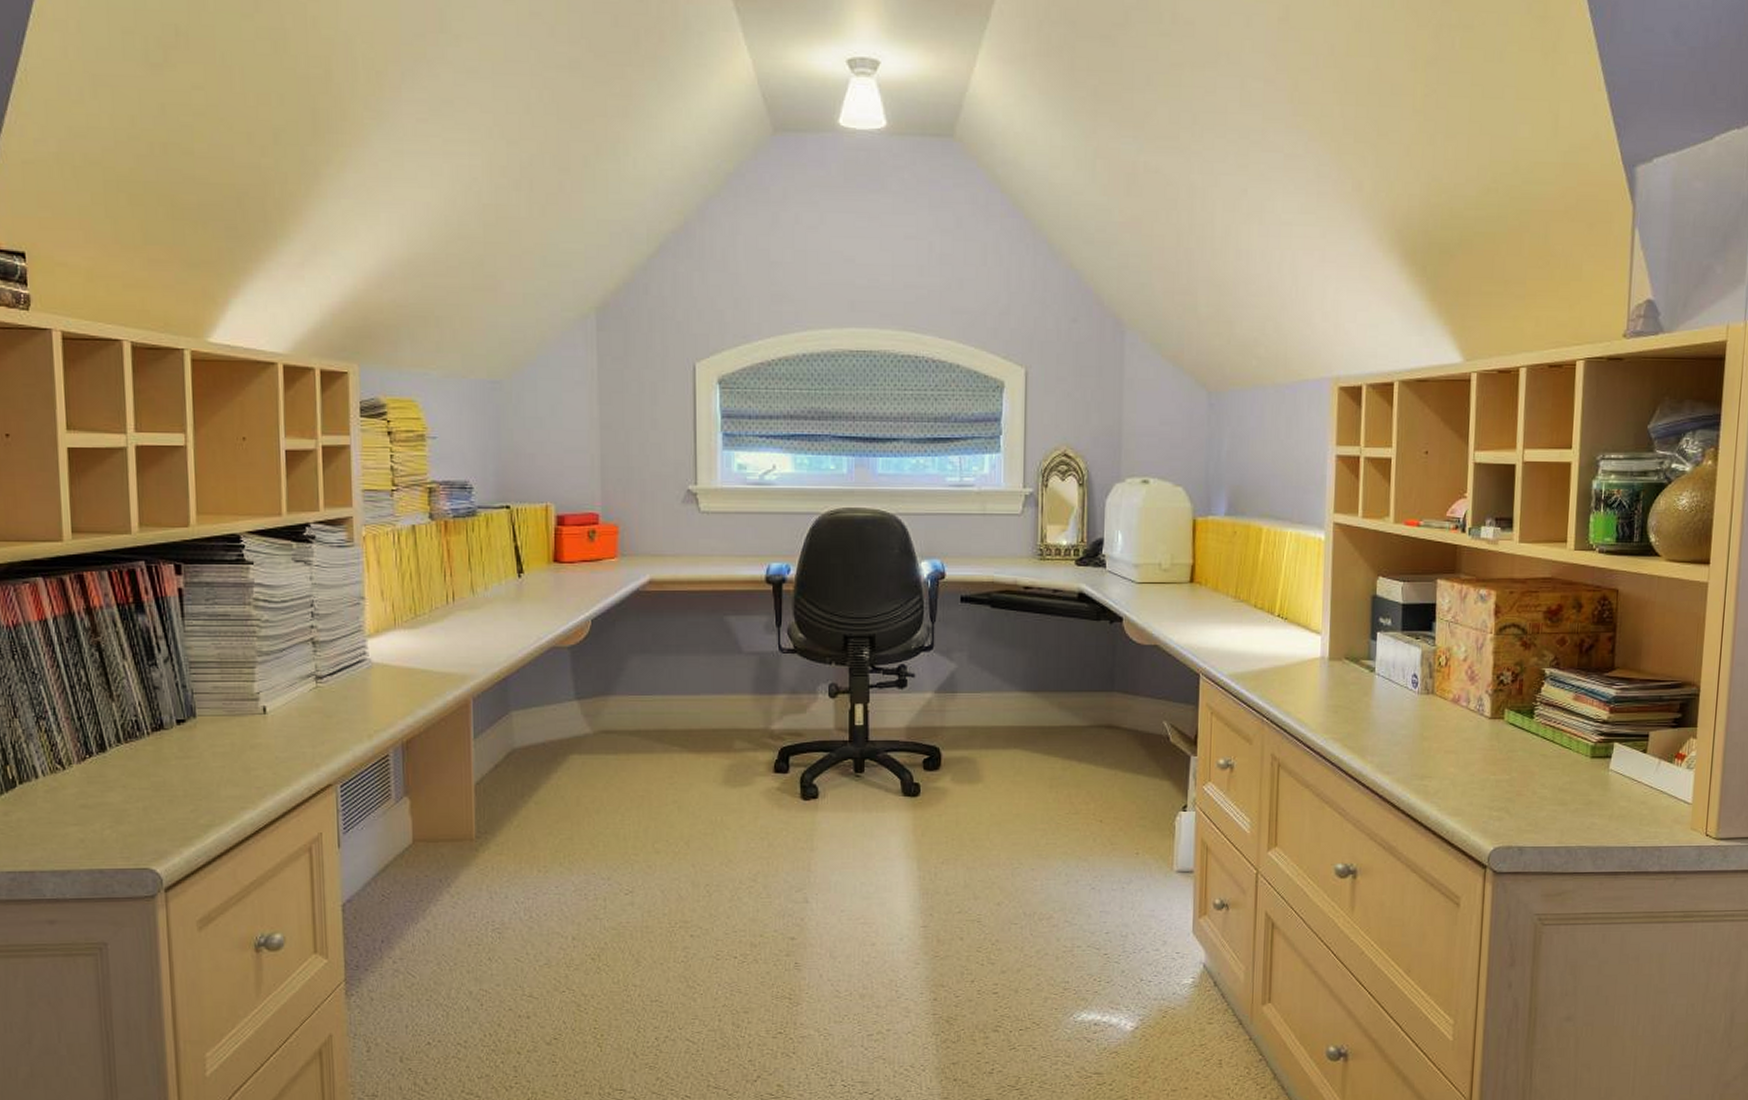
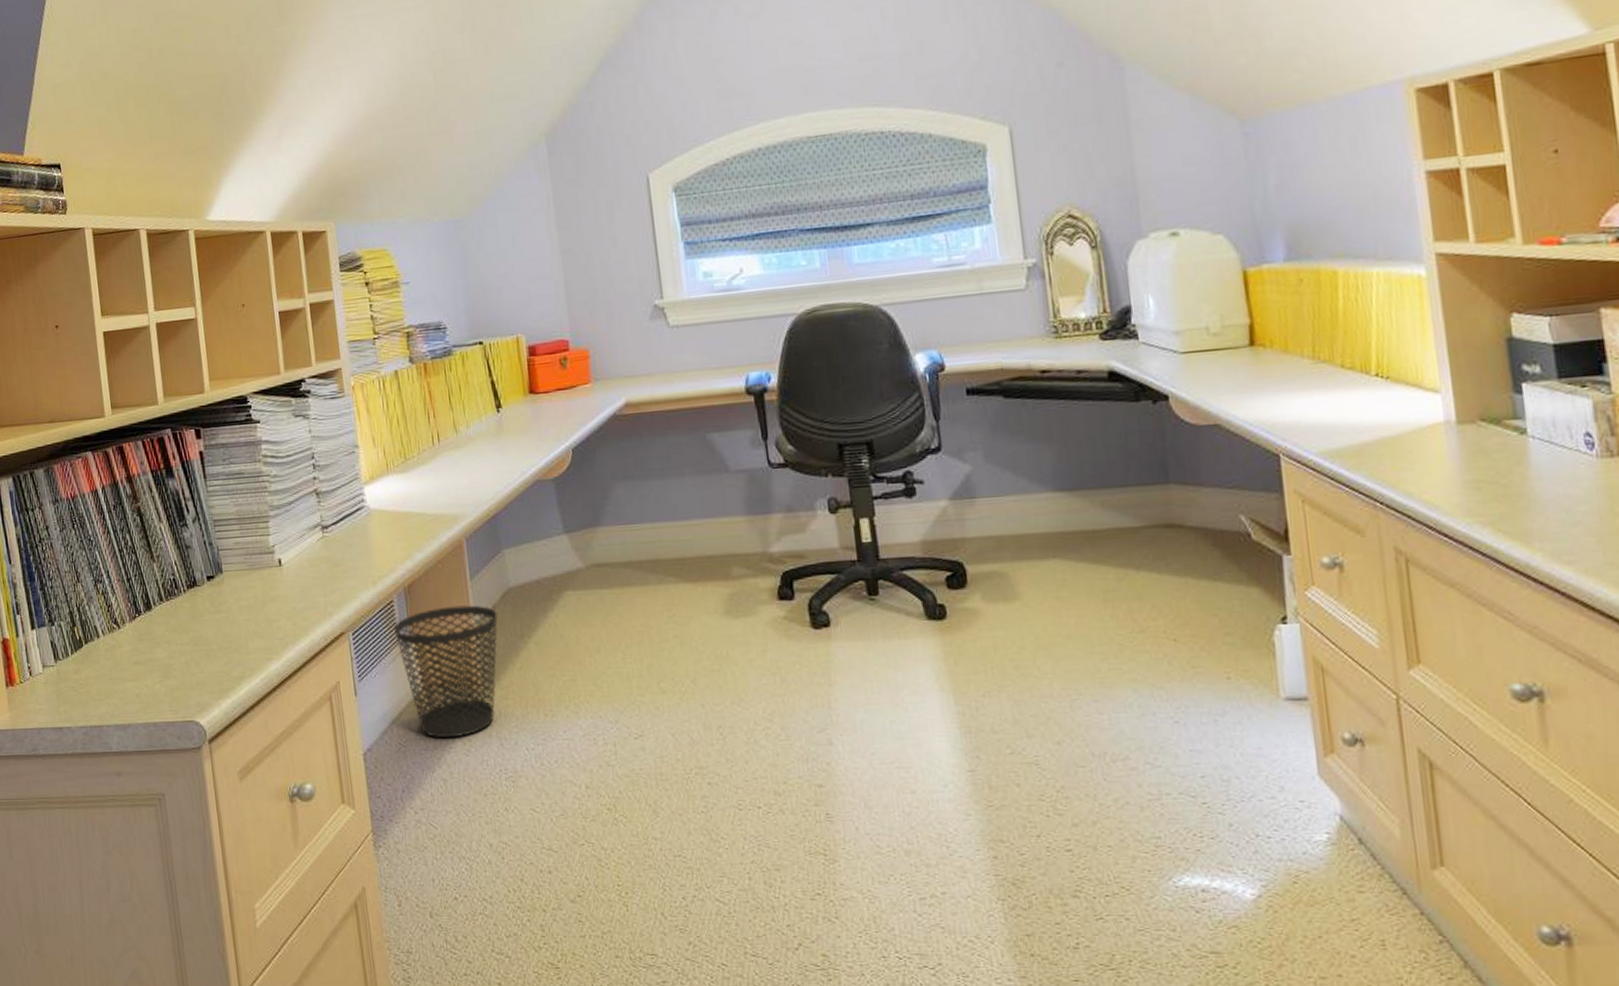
wastebasket: none [388,763,499,891] -> present [394,605,498,739]

